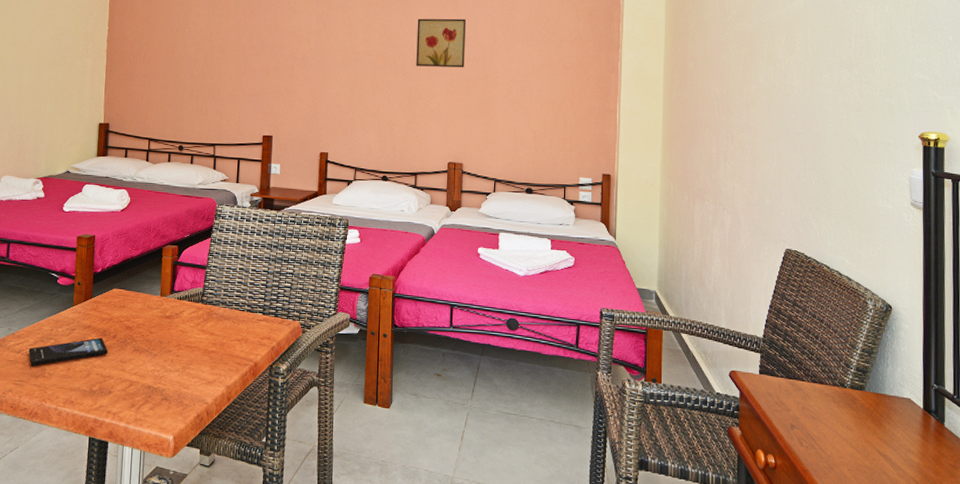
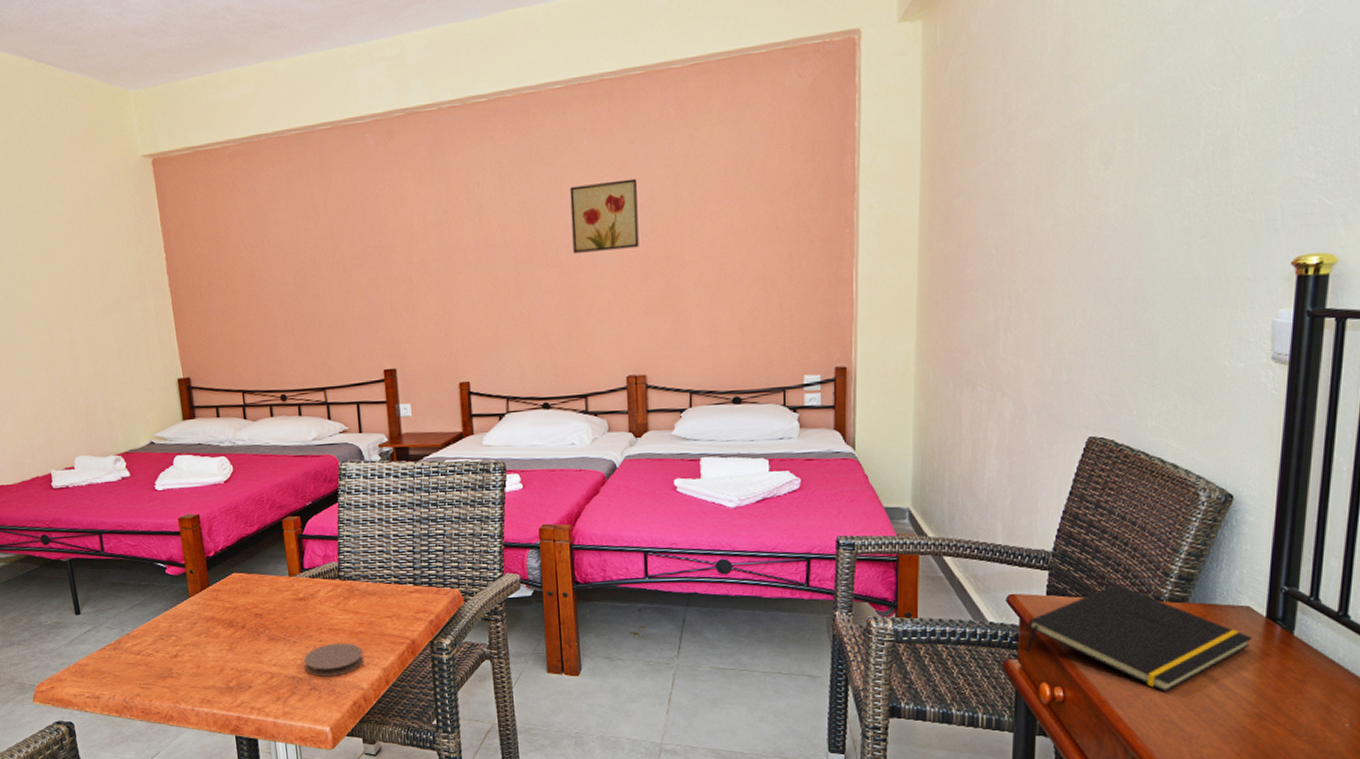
smartphone: present [28,337,108,366] -> none [149,629,239,667]
coaster: none [160,359,212,389] -> present [303,643,364,677]
notepad: none [745,370,915,467] -> present [1026,584,1253,693]

